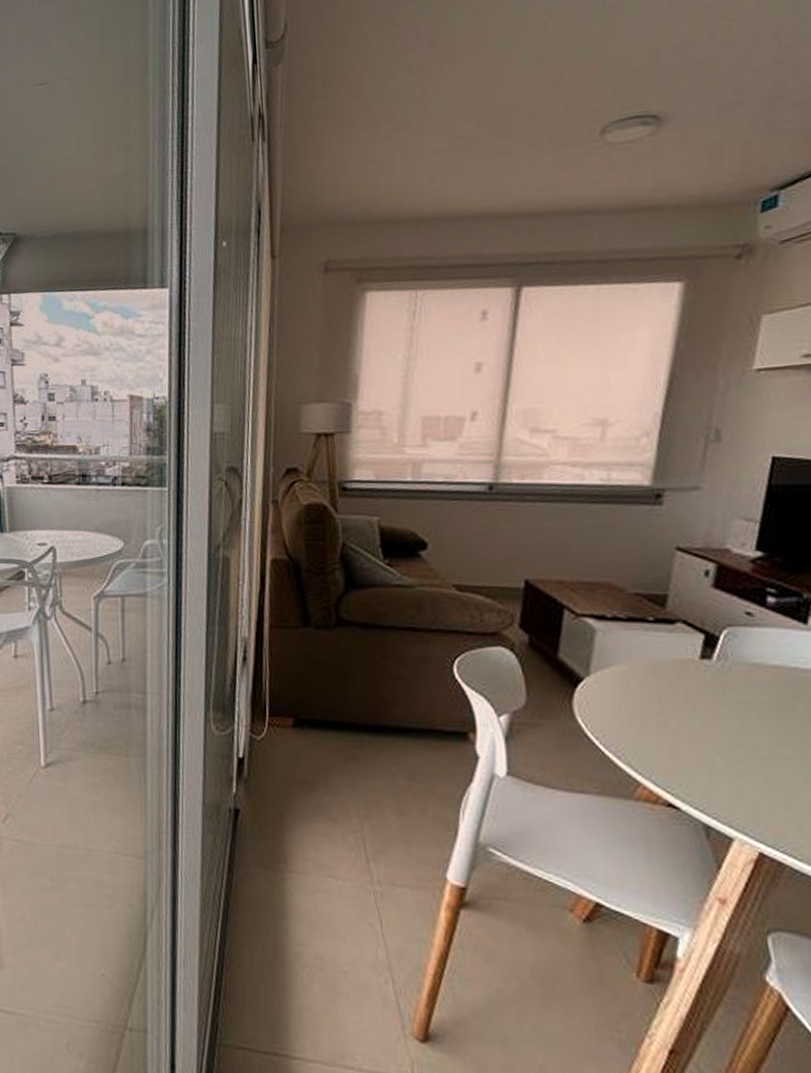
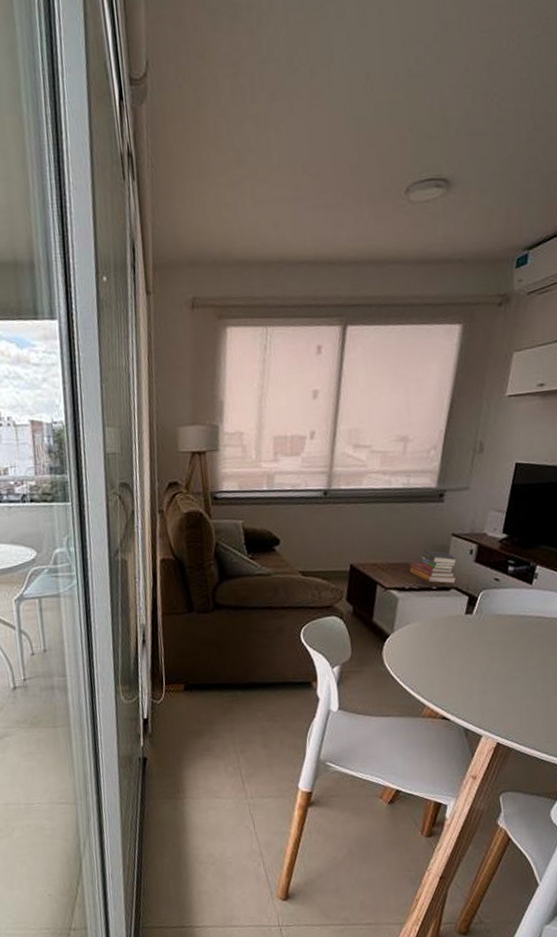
books: none [613,567,685,615] -> present [410,550,457,584]

